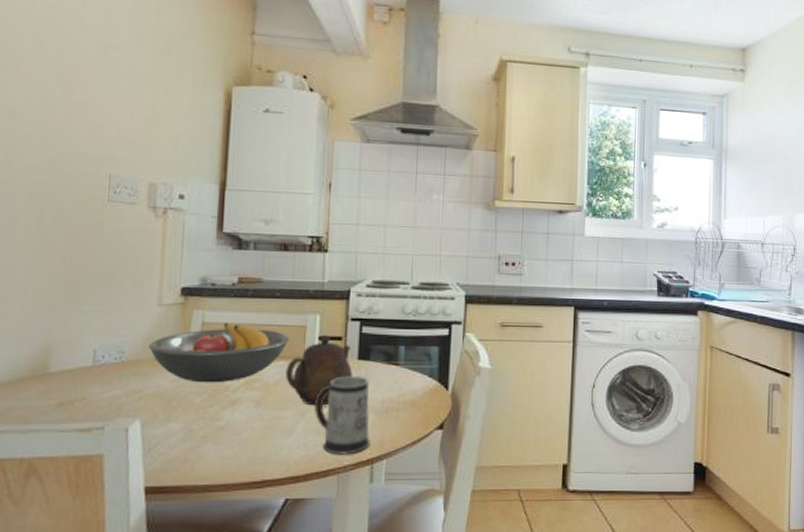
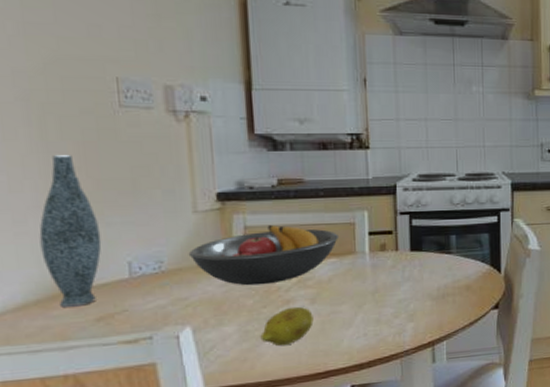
vase: none [20,244,74,390] -> present [39,155,102,307]
fruit: none [203,408,256,449] -> present [260,306,314,346]
teapot: present [285,334,352,406] -> none [338,230,406,298]
mug: present [315,376,370,455] -> none [371,267,430,341]

